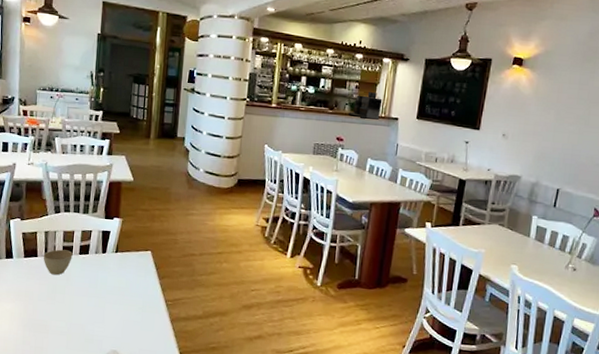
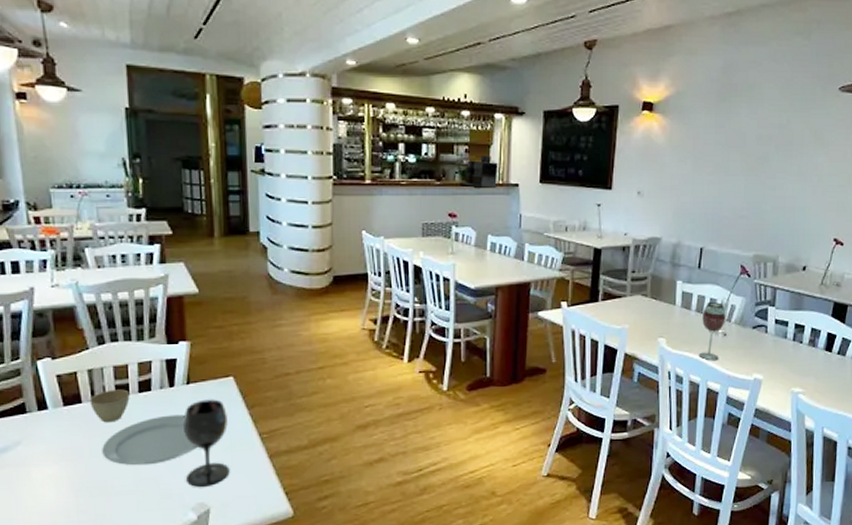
plate: none [47,275,117,313] -> present [102,414,197,466]
wine glass: none [106,266,143,338] -> present [182,399,230,487]
wineglass: none [548,237,577,292] -> present [699,301,726,361]

